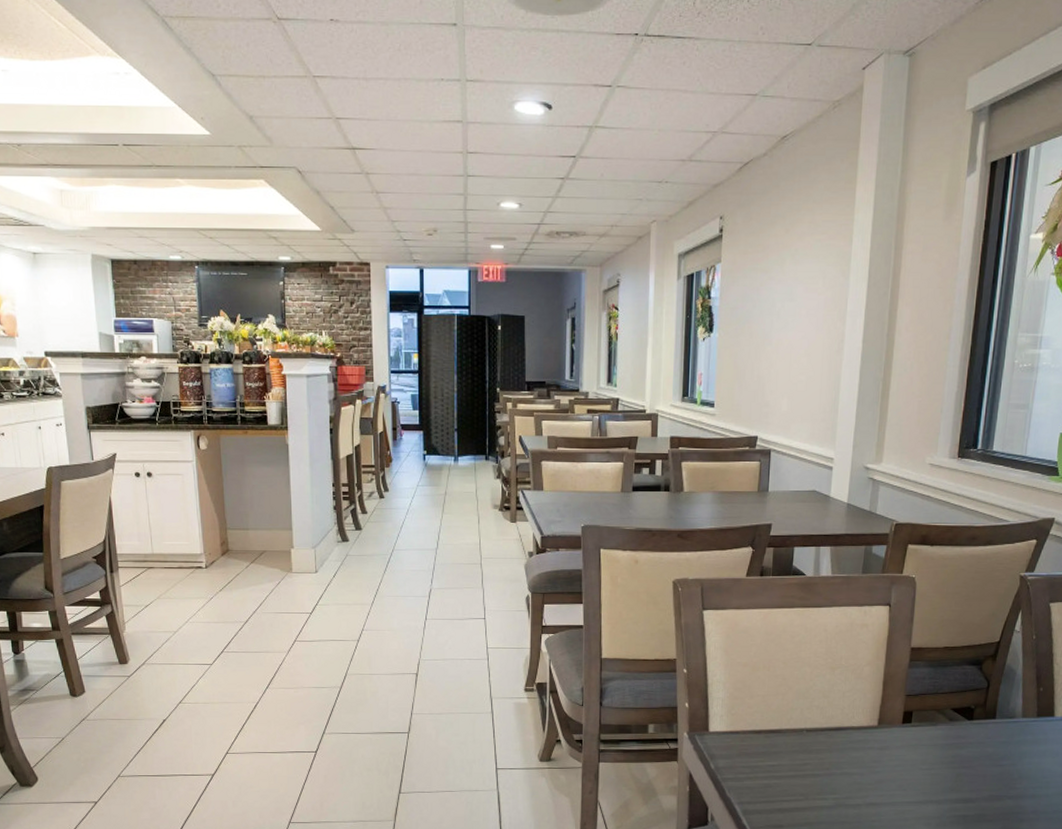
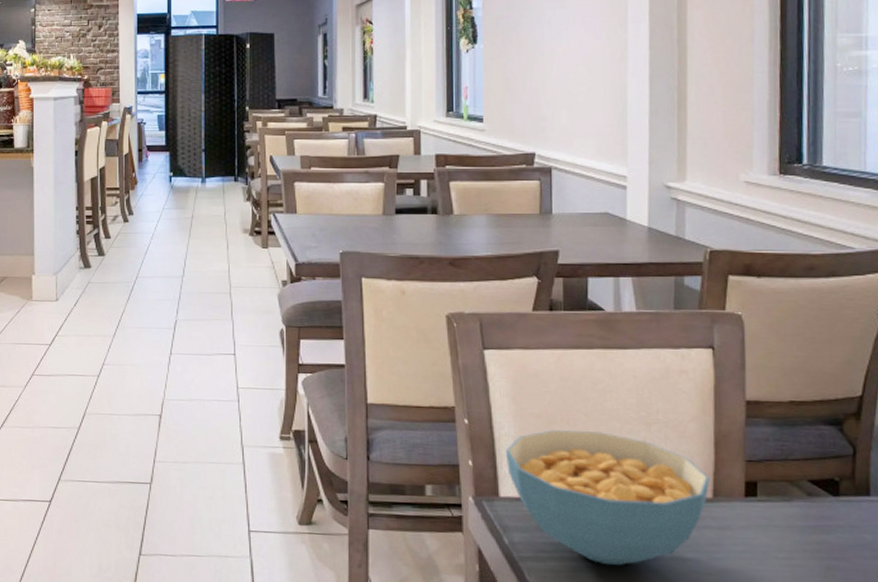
cereal bowl: none [716,676,877,781] -> present [505,430,710,565]

